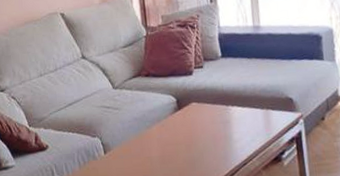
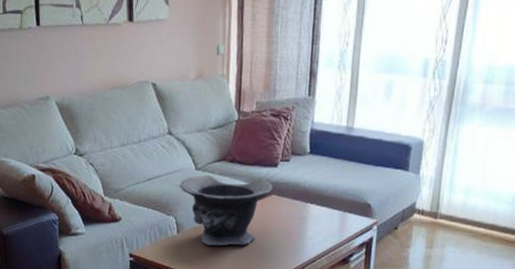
decorative bowl: none [99,89,192,162] -> present [179,174,273,246]

